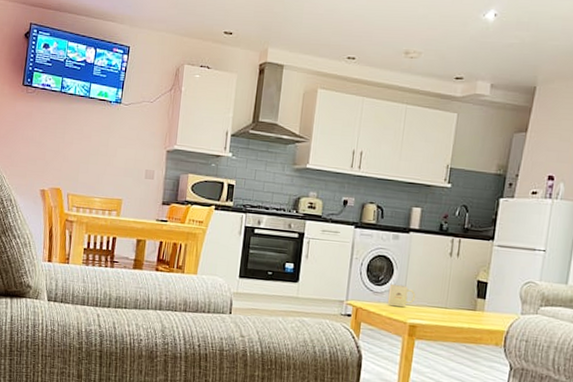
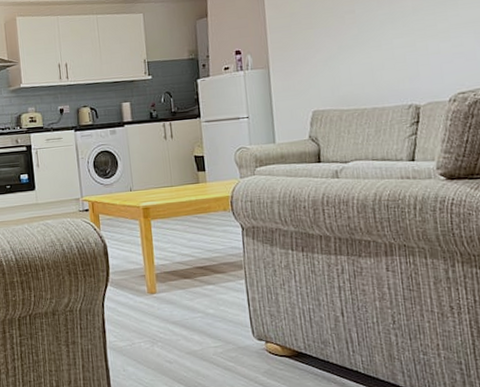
mug: present [387,283,416,308] -> none [117,173,143,195]

